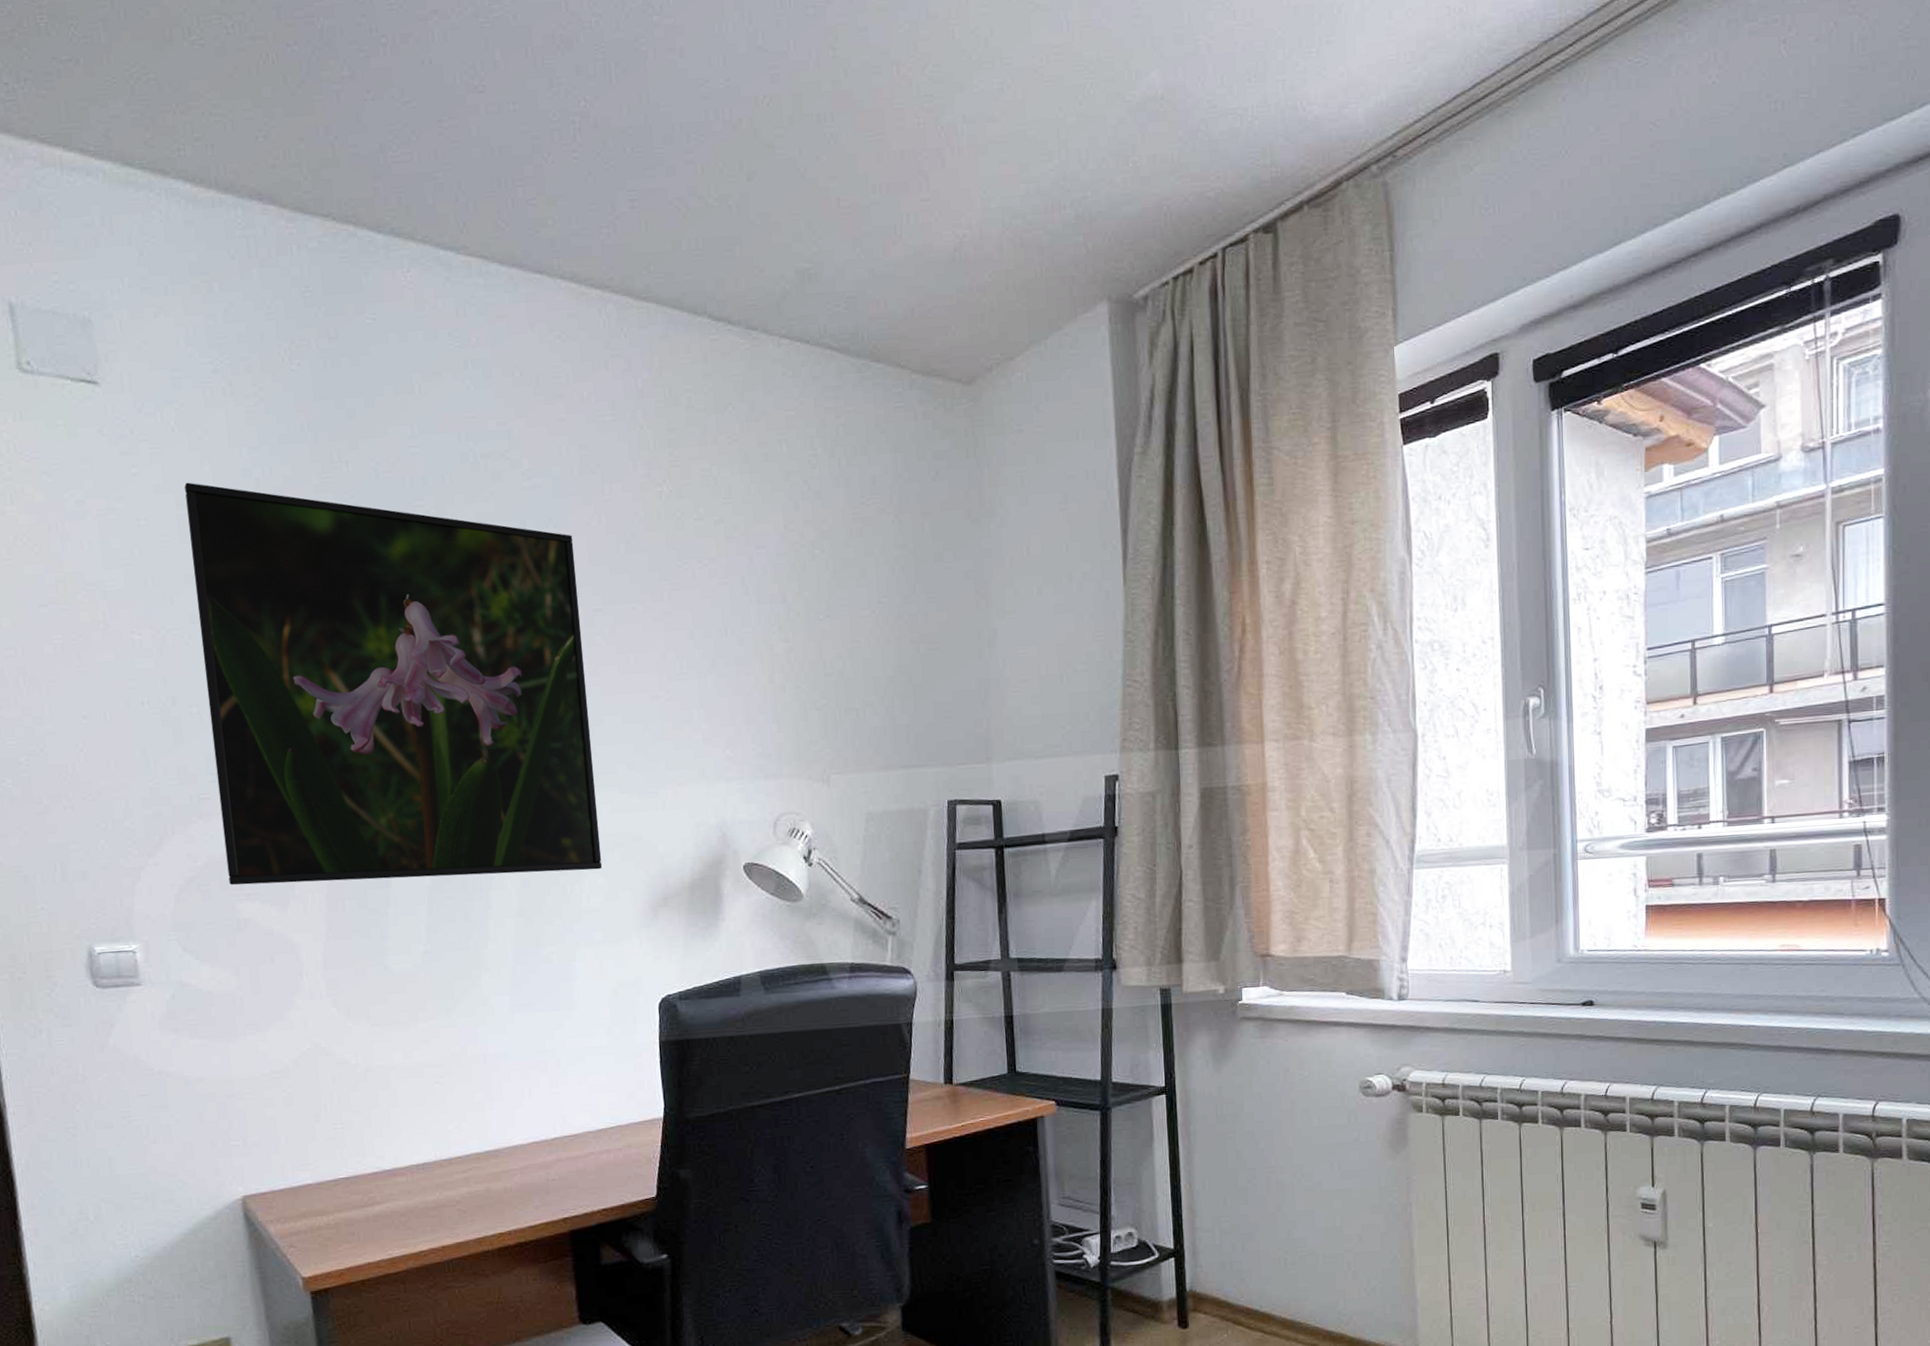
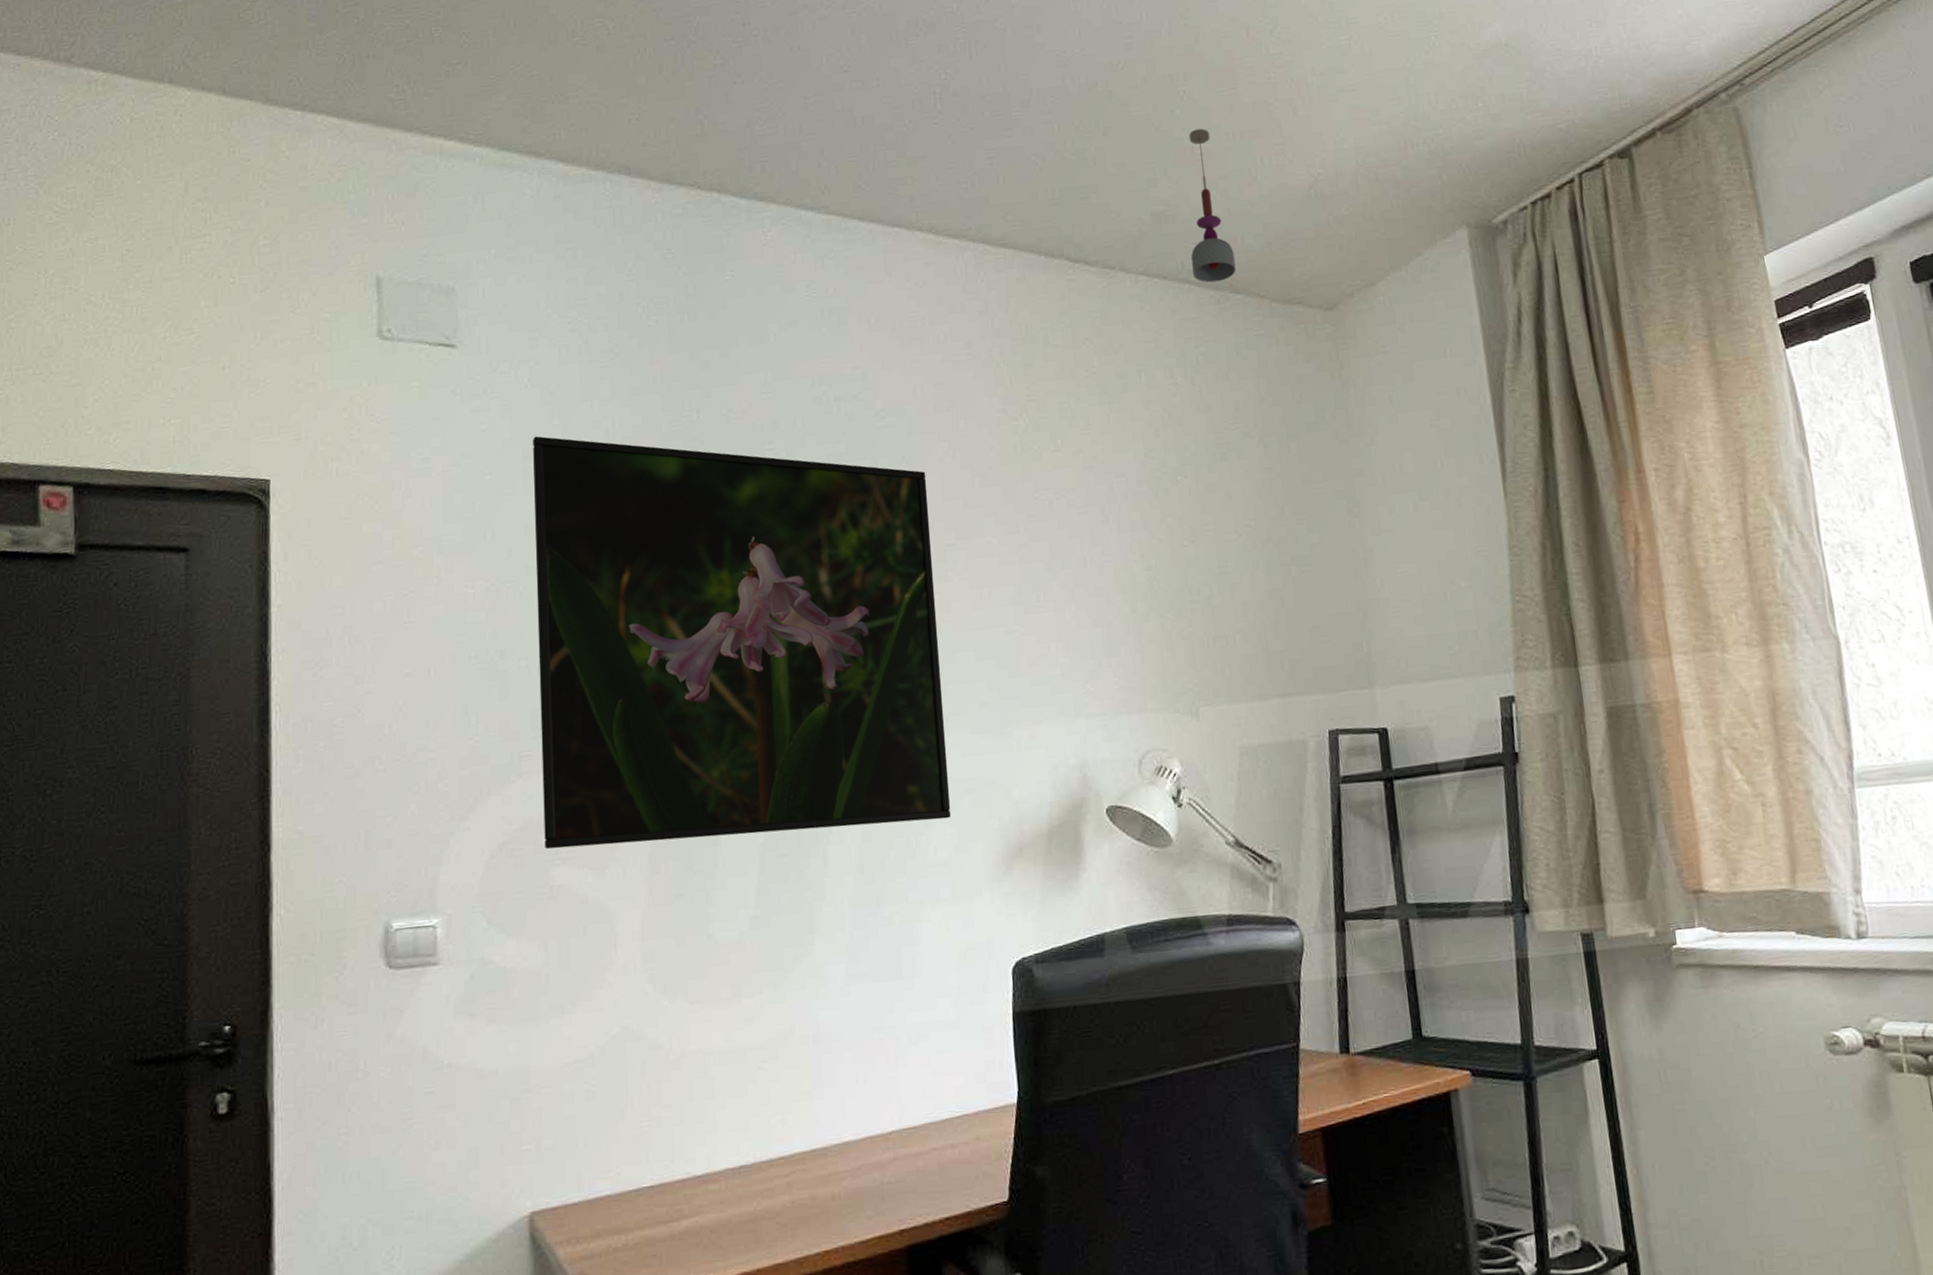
pendant light: none [833,178,878,350] -> present [1189,128,1236,283]

